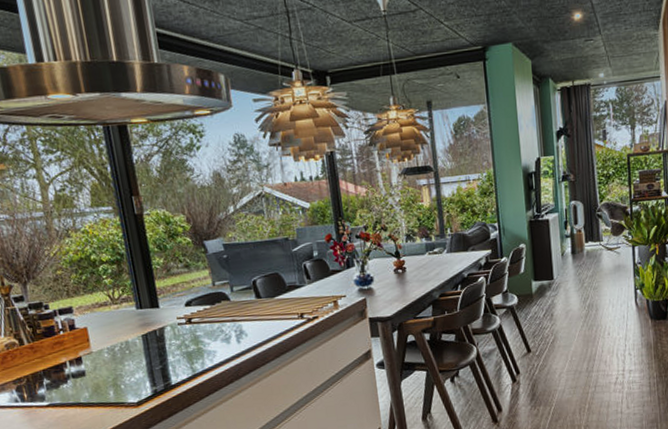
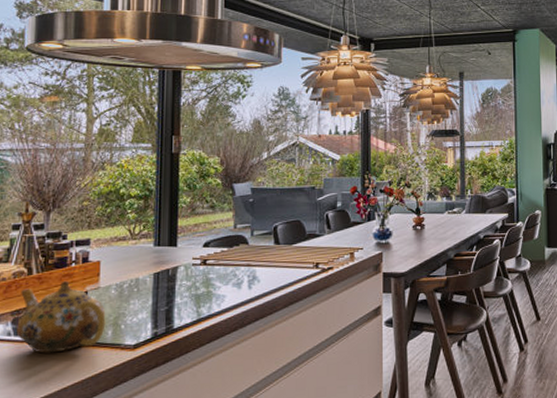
teapot: none [17,348,106,416] -> present [16,280,106,353]

